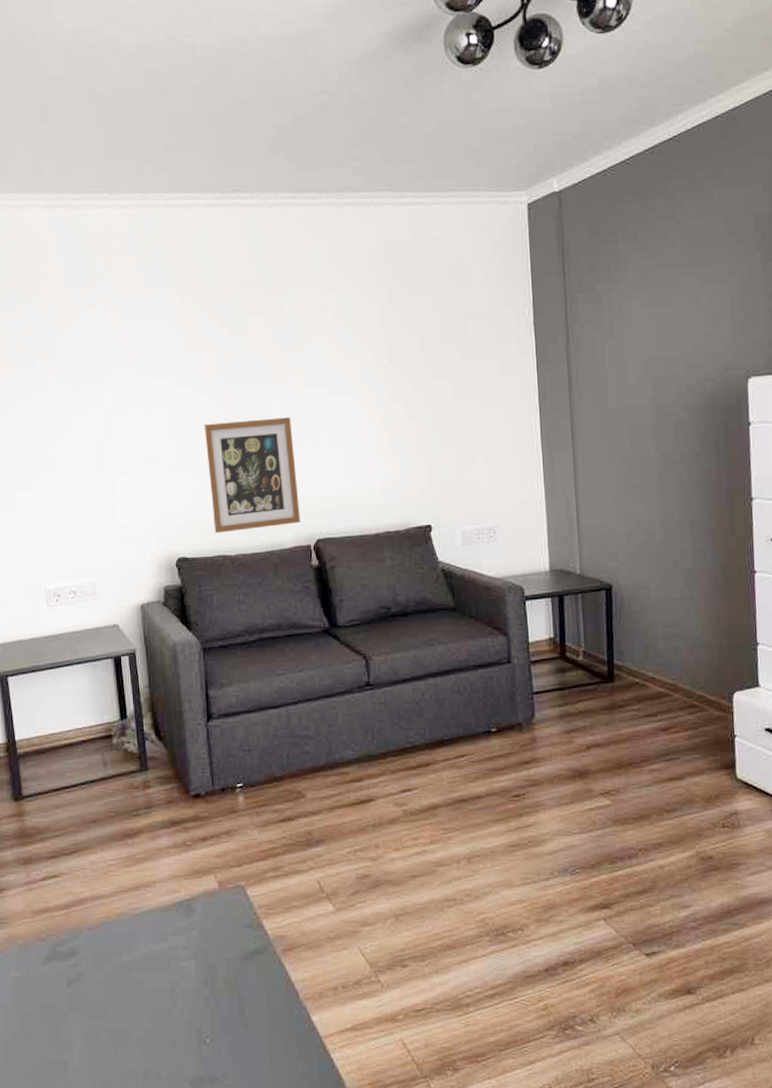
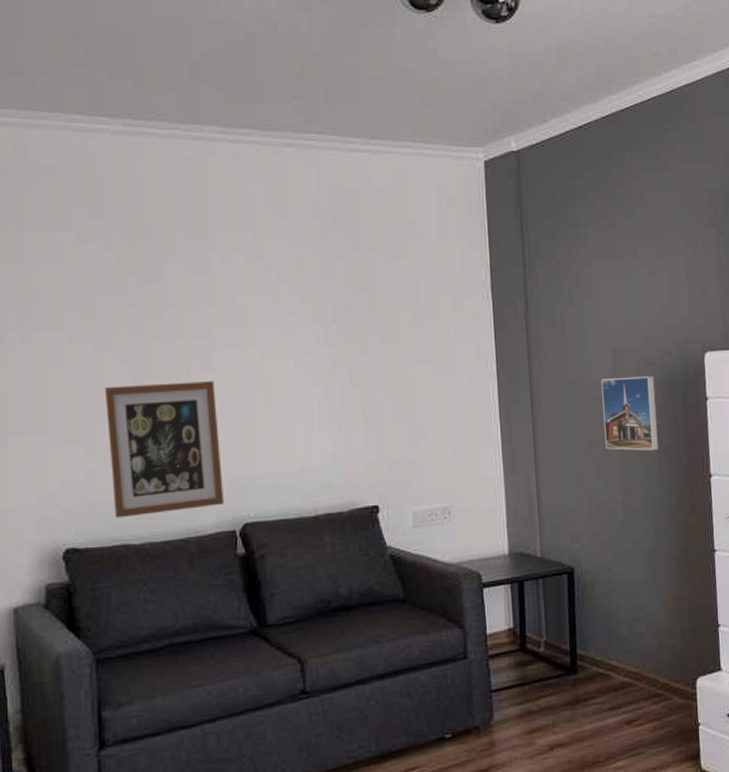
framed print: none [641,402,699,476] -> present [601,376,659,451]

